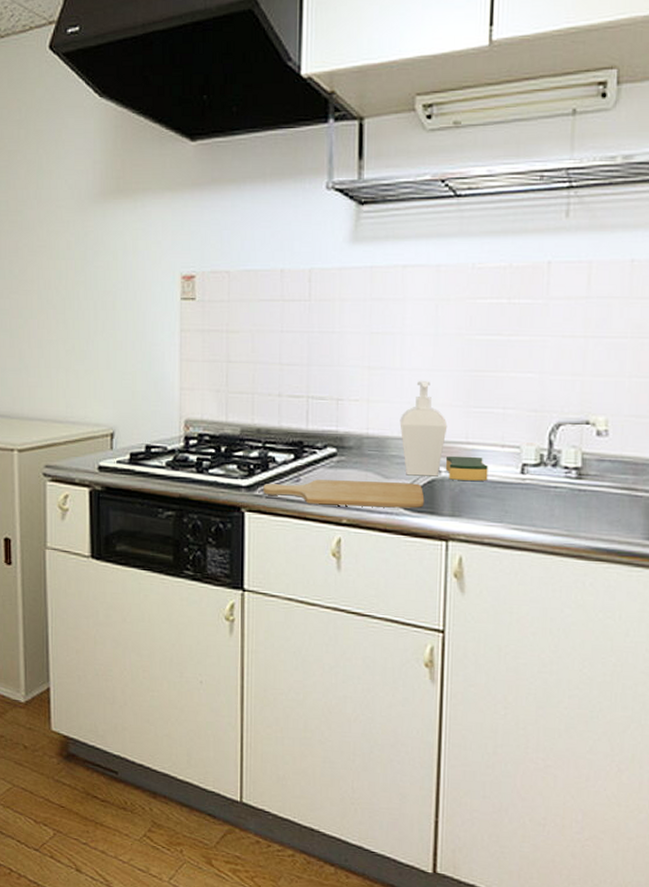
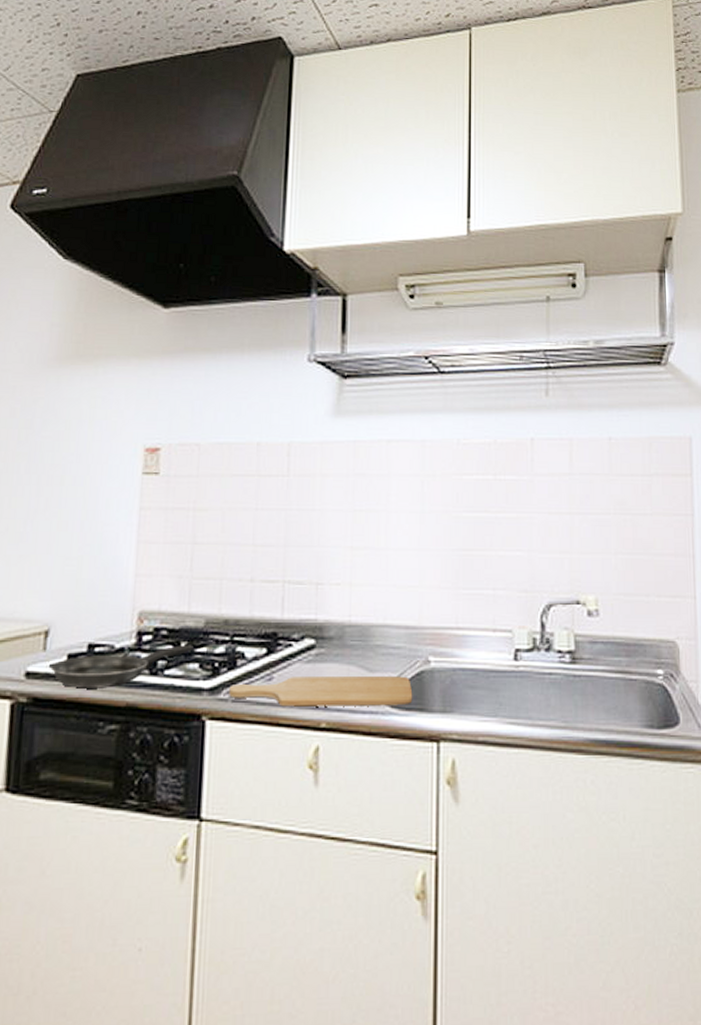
frying pan: none [117,449,232,482] -> present [50,645,193,689]
soap bottle: present [400,380,448,477] -> none [385,560,436,668]
sponge: present [446,456,488,481] -> none [436,643,480,670]

